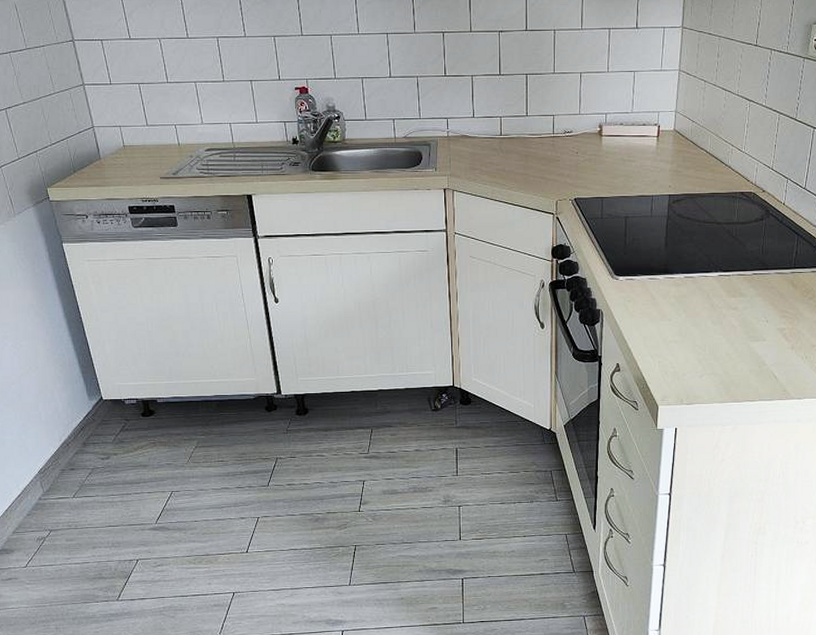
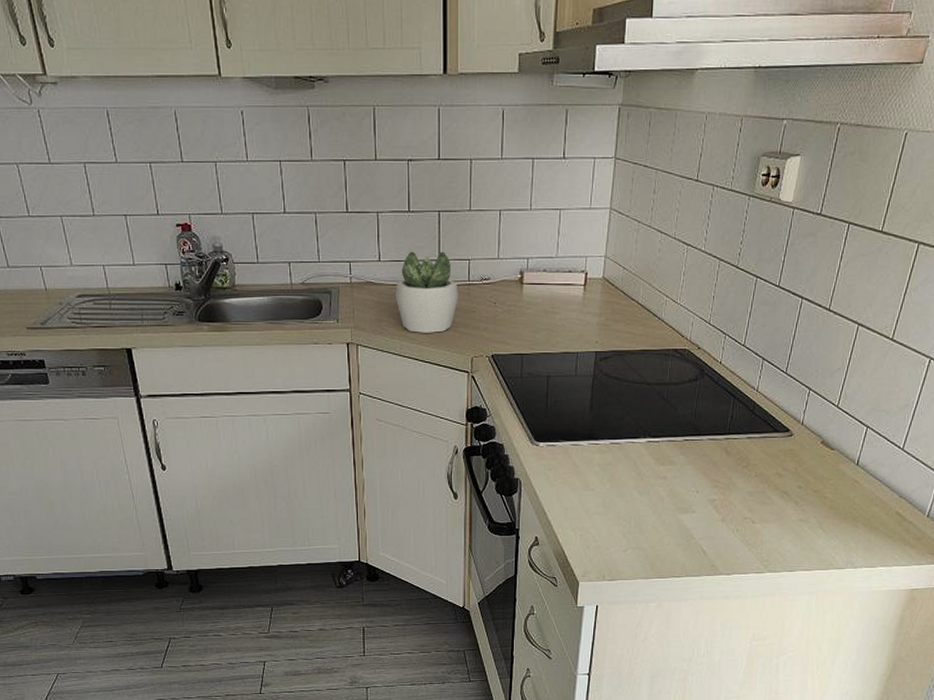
succulent plant: none [488,108,544,181] -> present [396,251,458,334]

